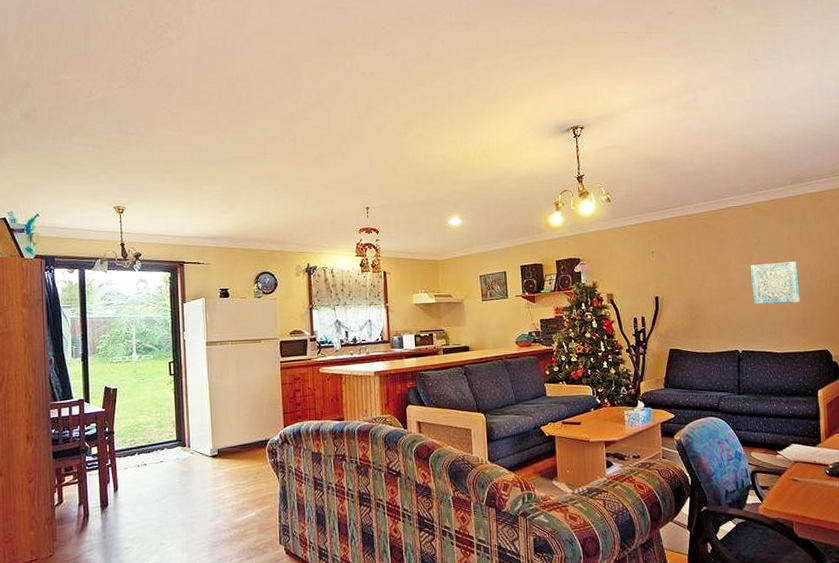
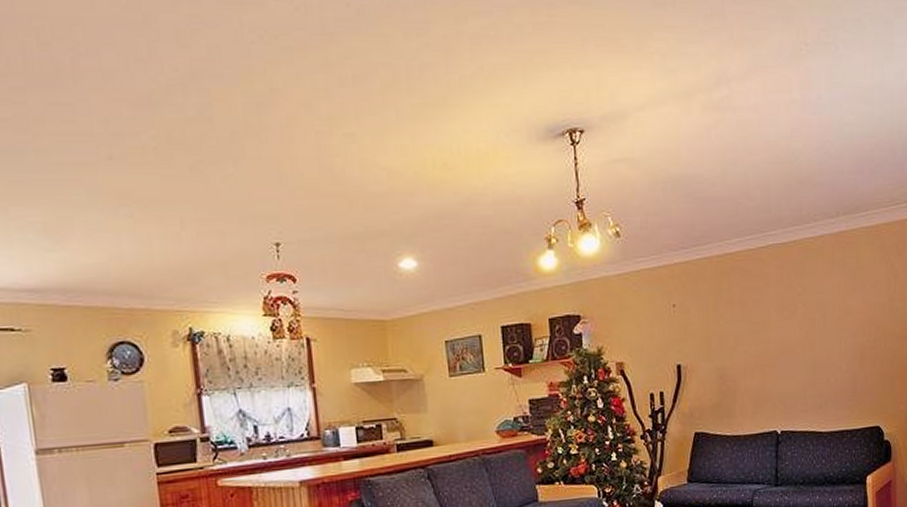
wall art: present [750,260,801,304] -> none [792,314,851,371]

